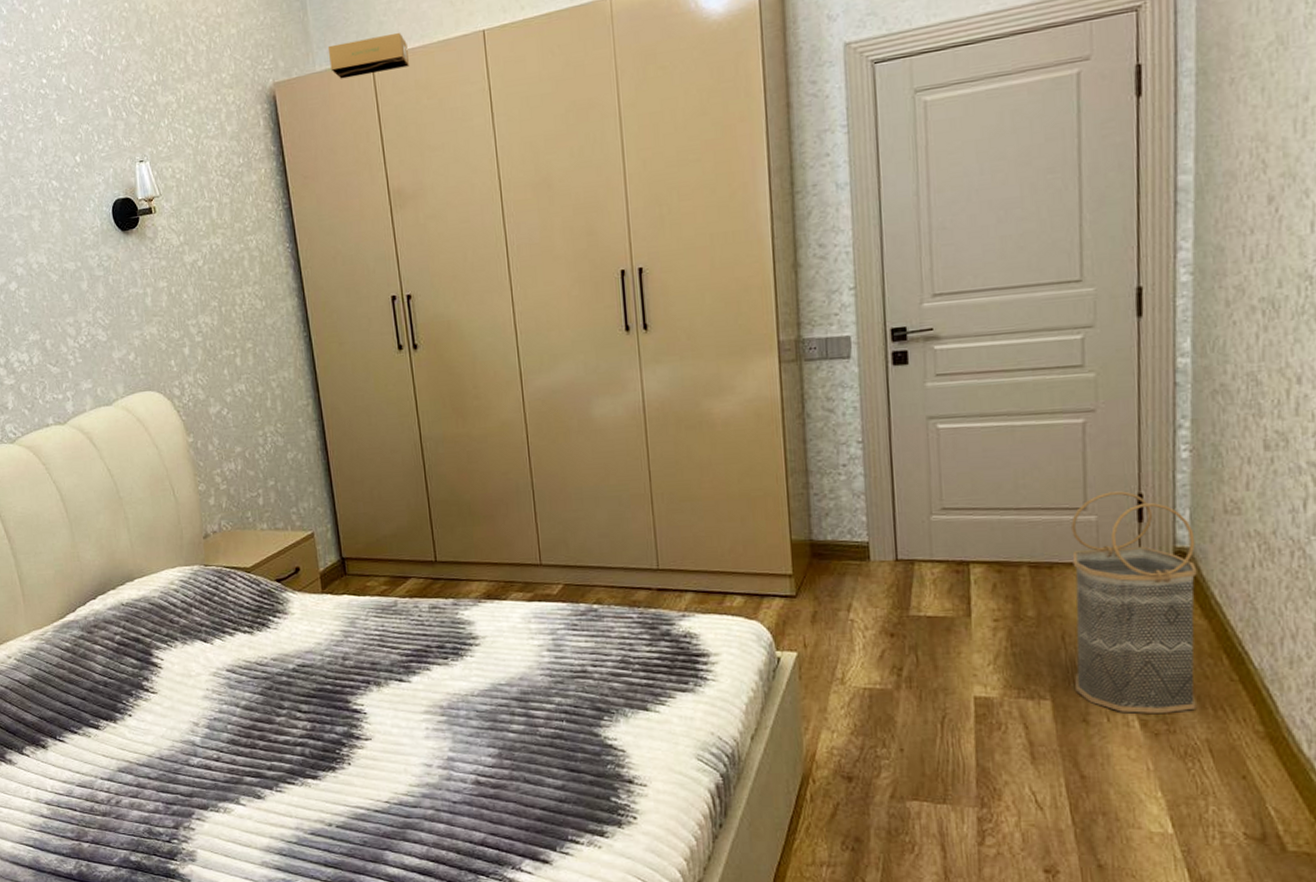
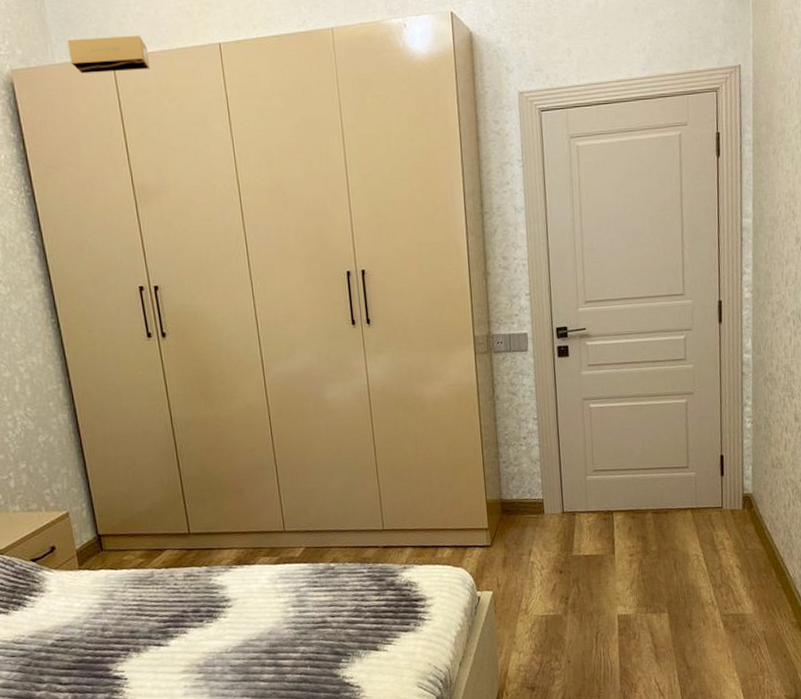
basket: present [1070,491,1197,715] -> none [679,453,757,617]

